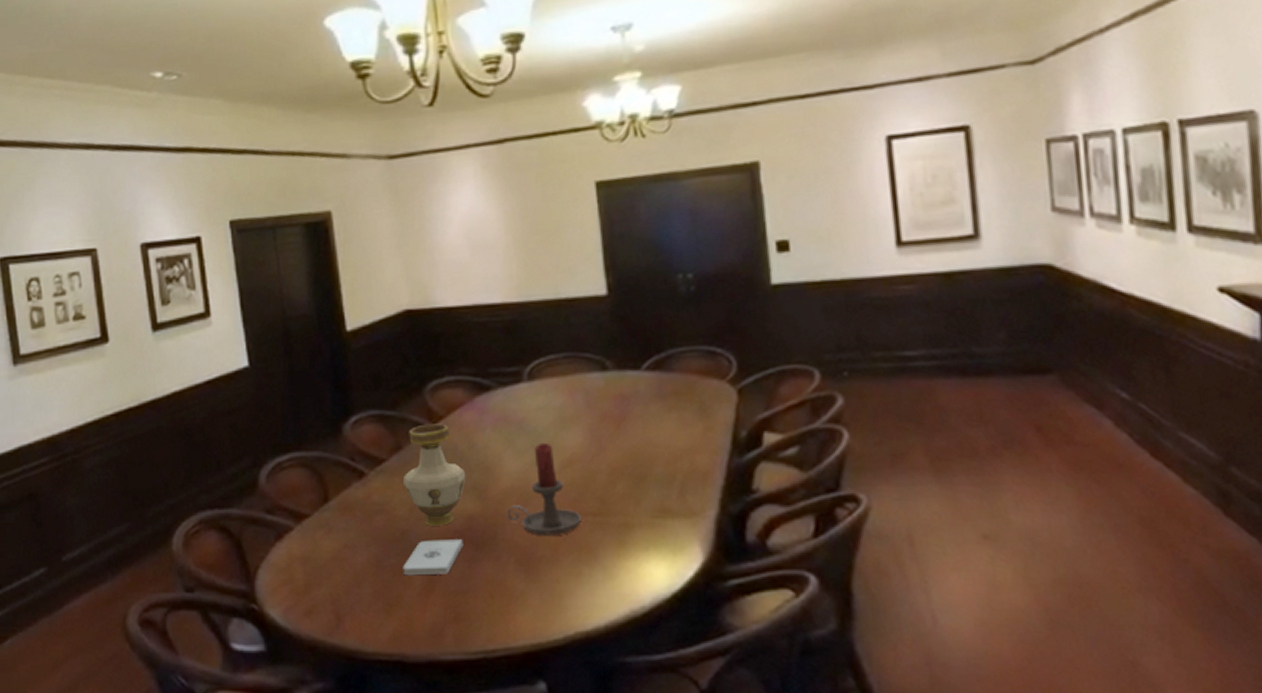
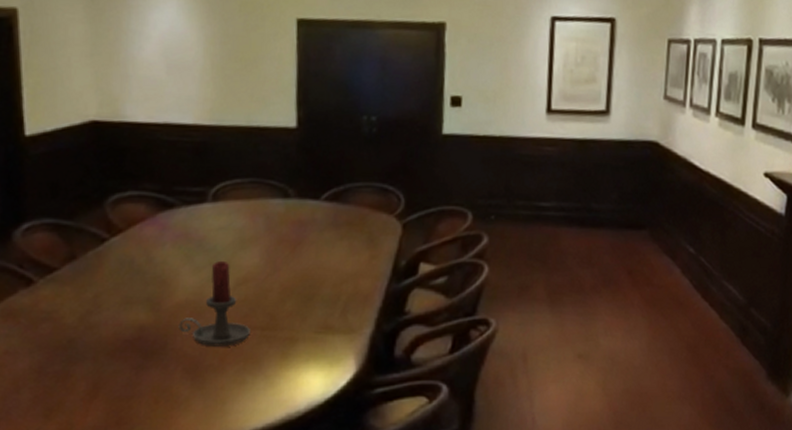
vase: present [403,424,466,526] -> none [75,236,141,335]
notepad: present [403,539,463,576] -> none [67,348,132,382]

